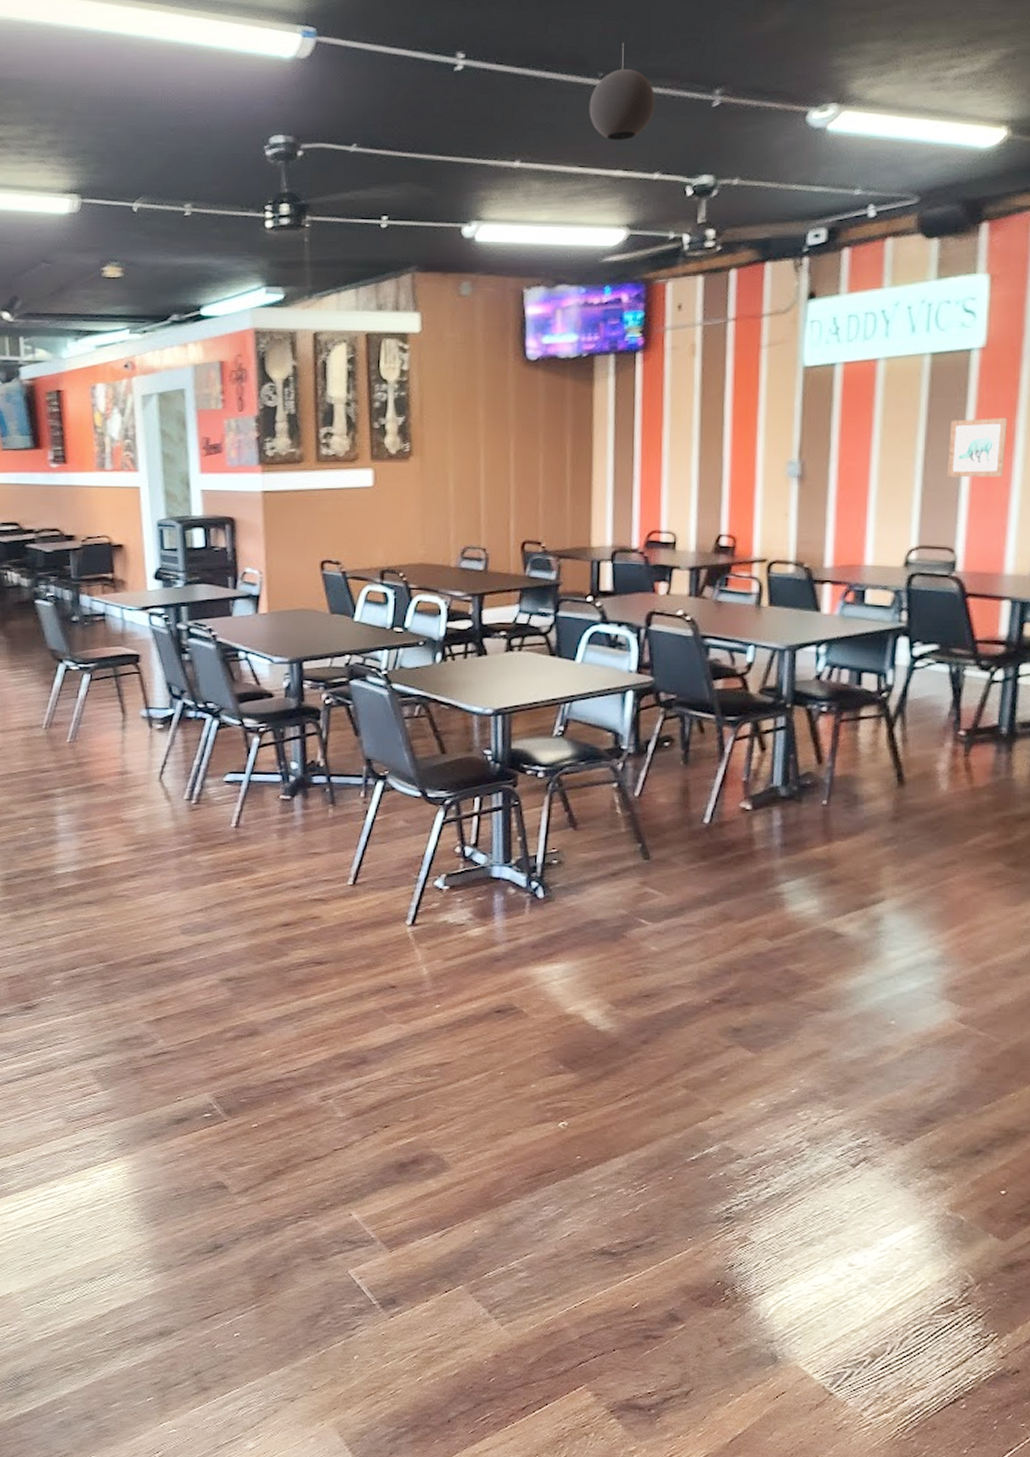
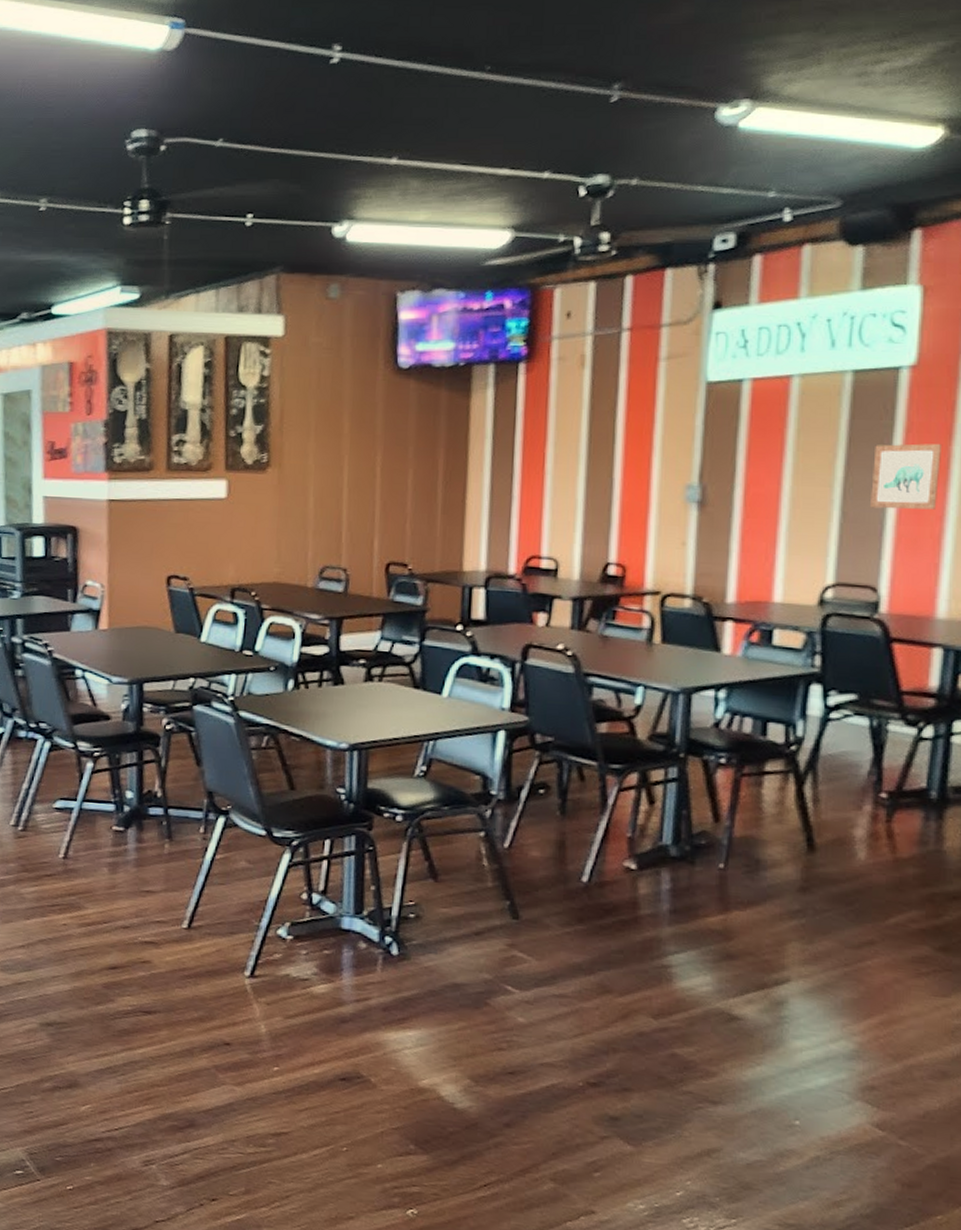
pendant light: present [589,42,655,141] -> none [474,34,547,138]

